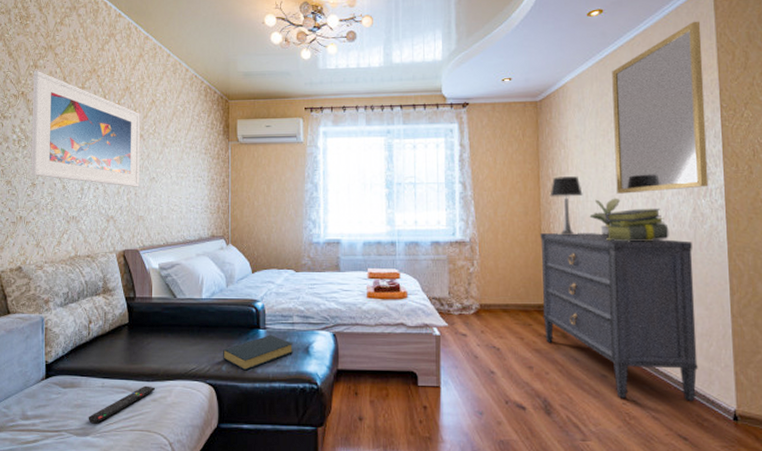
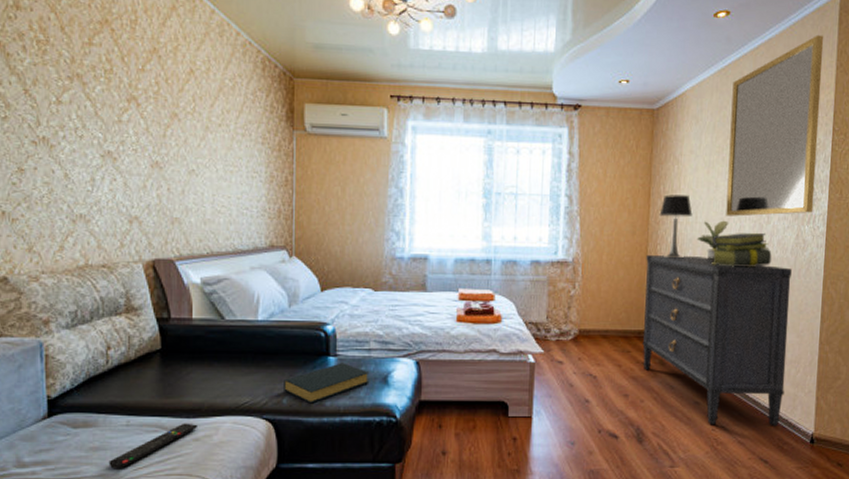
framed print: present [30,70,140,187] -> none [14,12,174,181]

